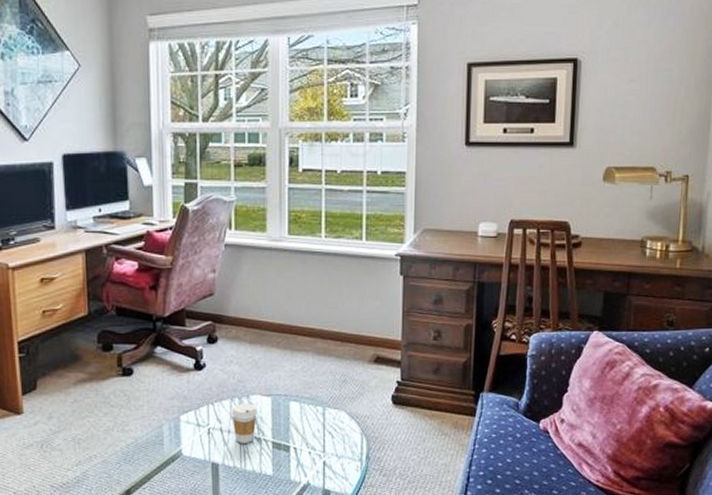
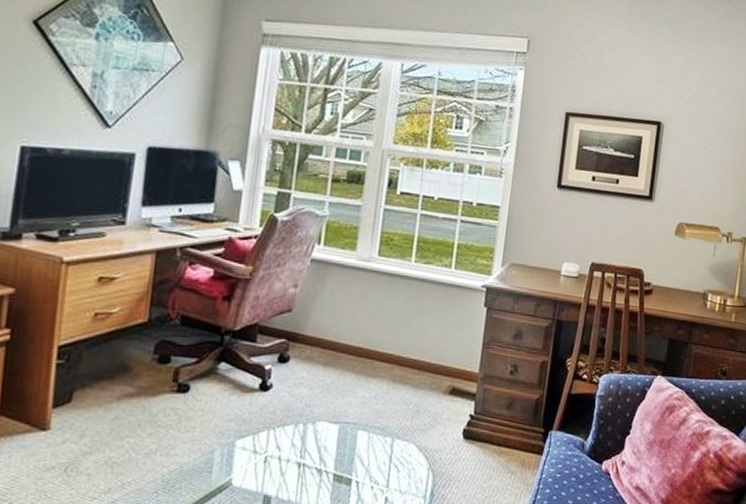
coffee cup: present [231,403,257,443] -> none [293,430,322,474]

